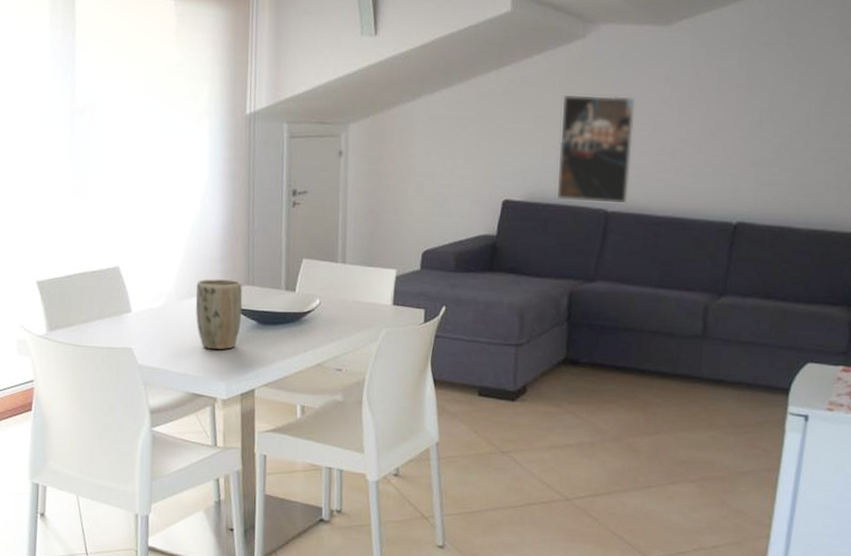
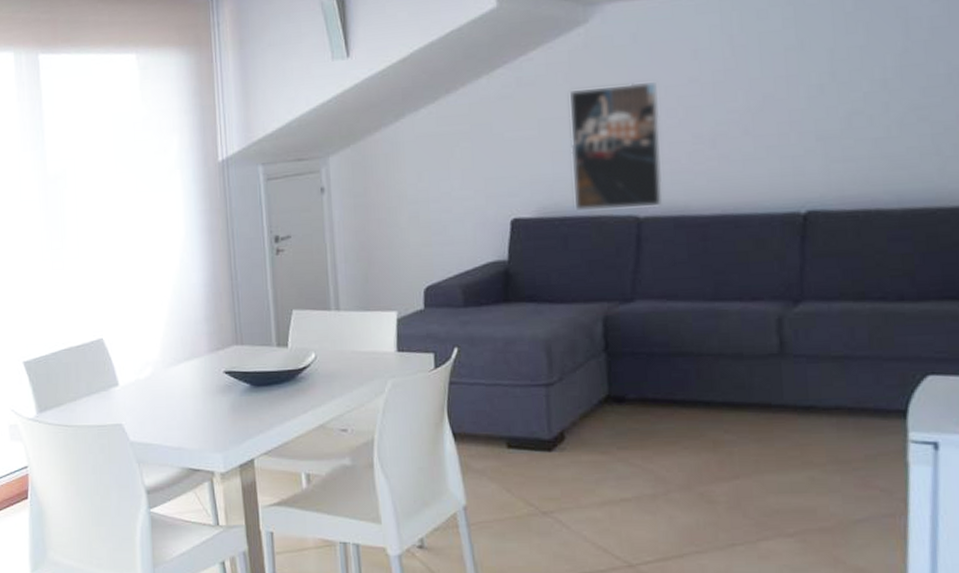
plant pot: present [195,279,243,350] -> none [182,341,233,418]

